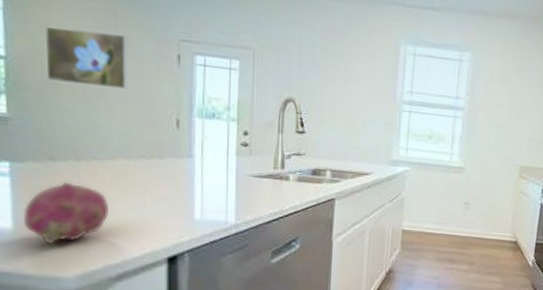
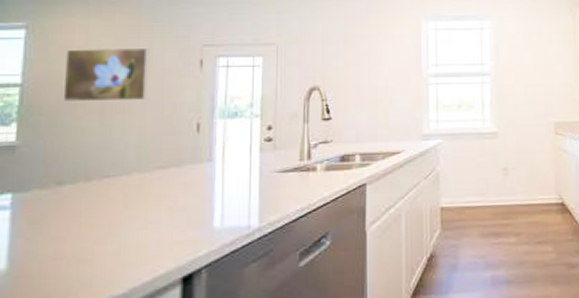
fruit: present [22,181,109,245] -> none [19,206,118,283]

